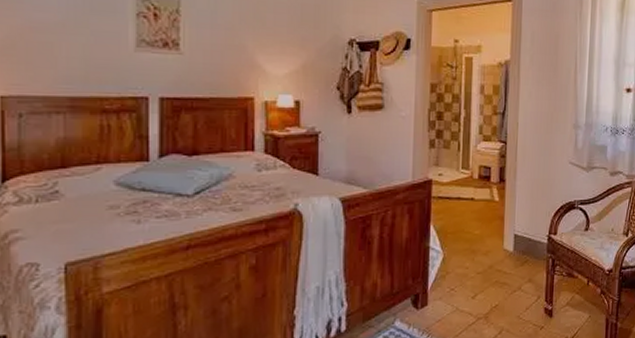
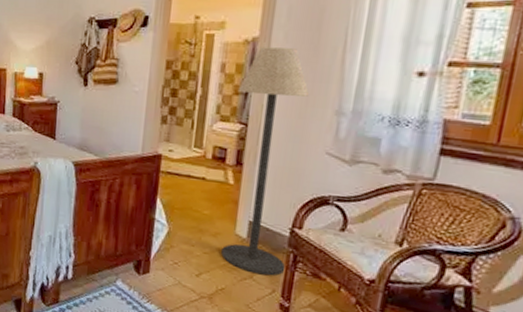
floor lamp: none [493,69,552,284] -> present [221,47,309,276]

